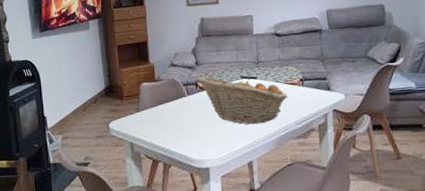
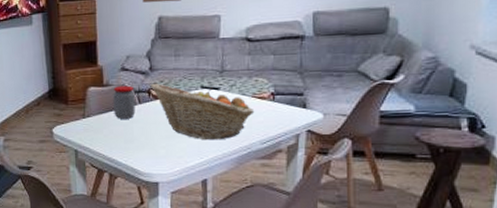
jar: none [164,79,185,111] -> present [113,85,135,119]

